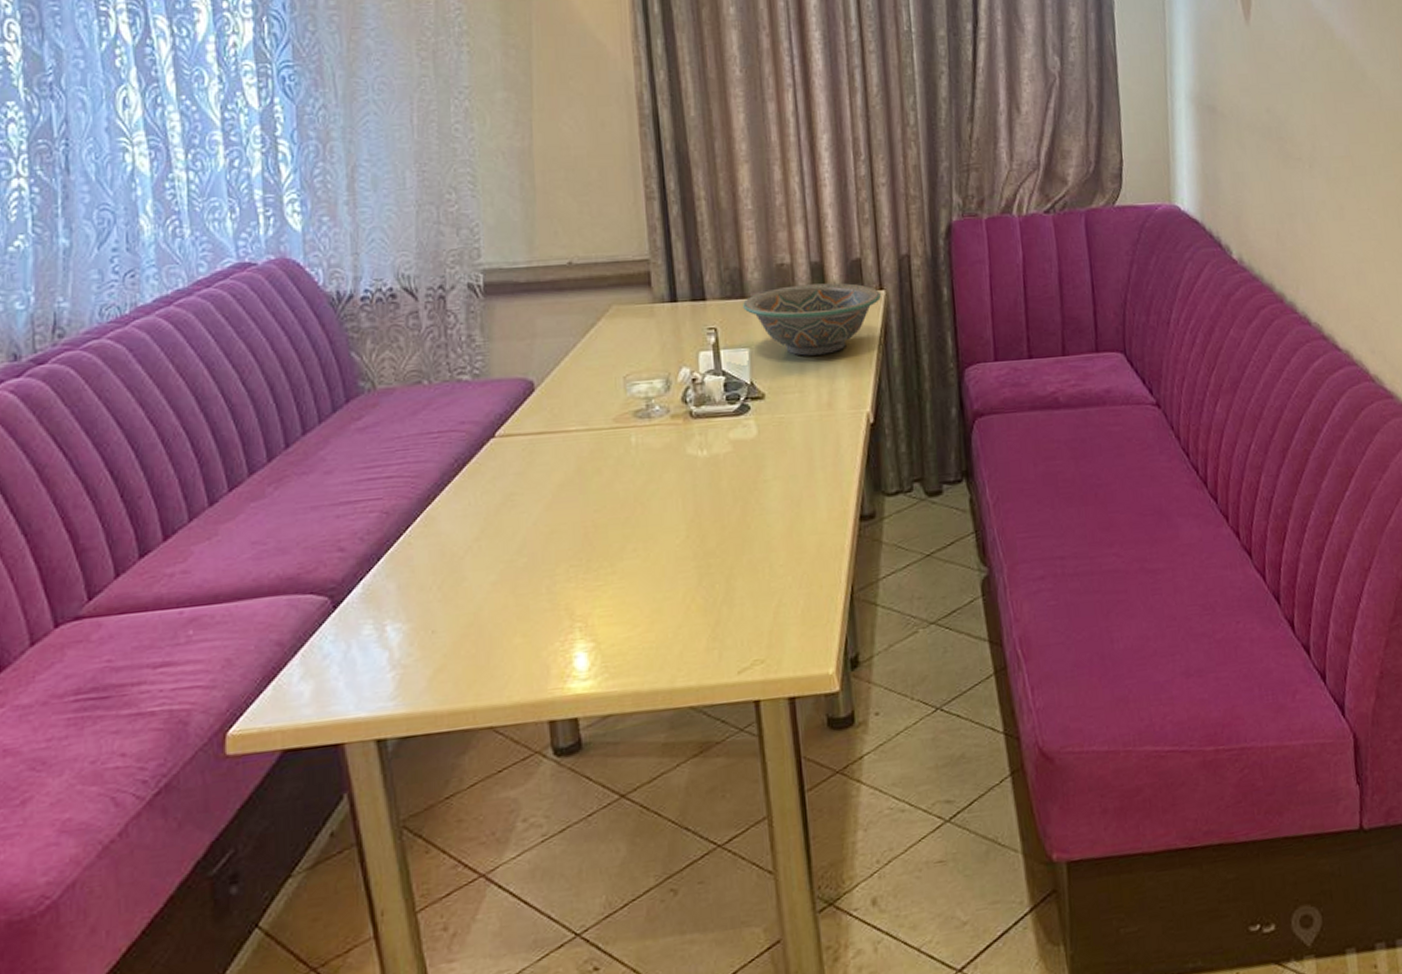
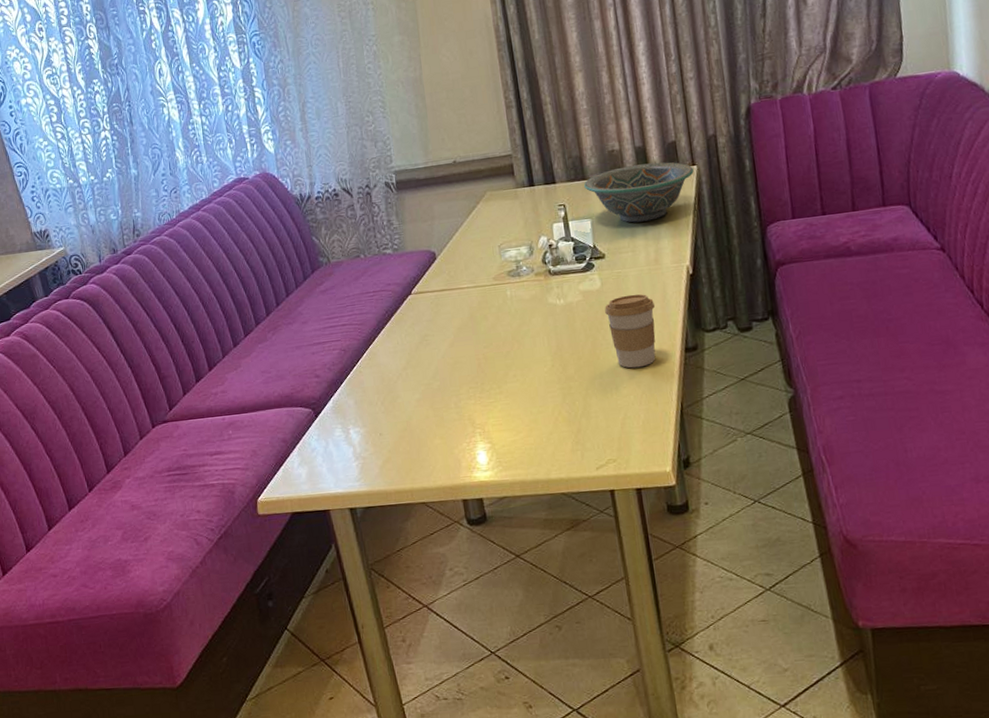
coffee cup: none [760,446,824,541] -> present [604,294,656,369]

